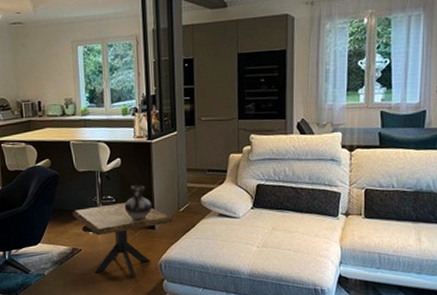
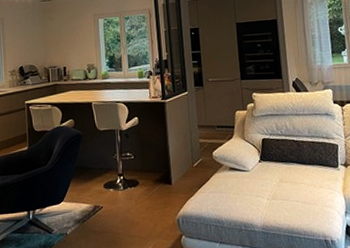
side table: present [72,202,172,277] -> none [94,159,187,234]
ceramic jug: present [124,184,152,220] -> none [142,141,168,176]

